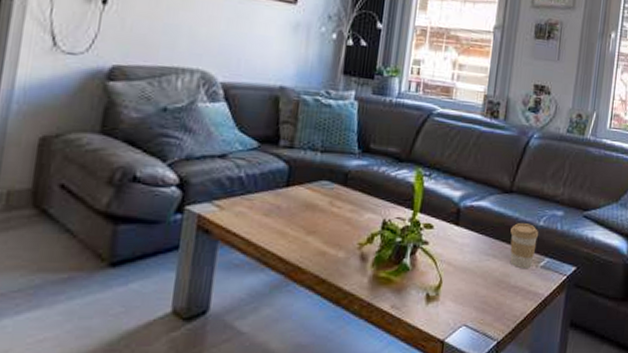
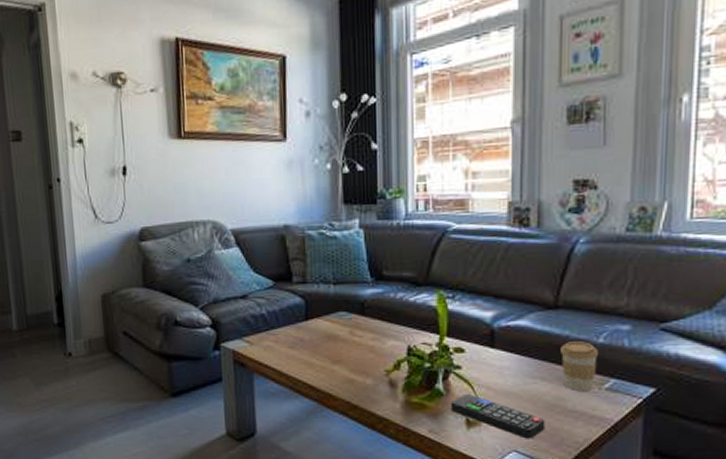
remote control: none [414,268,493,313] -> present [450,393,545,439]

